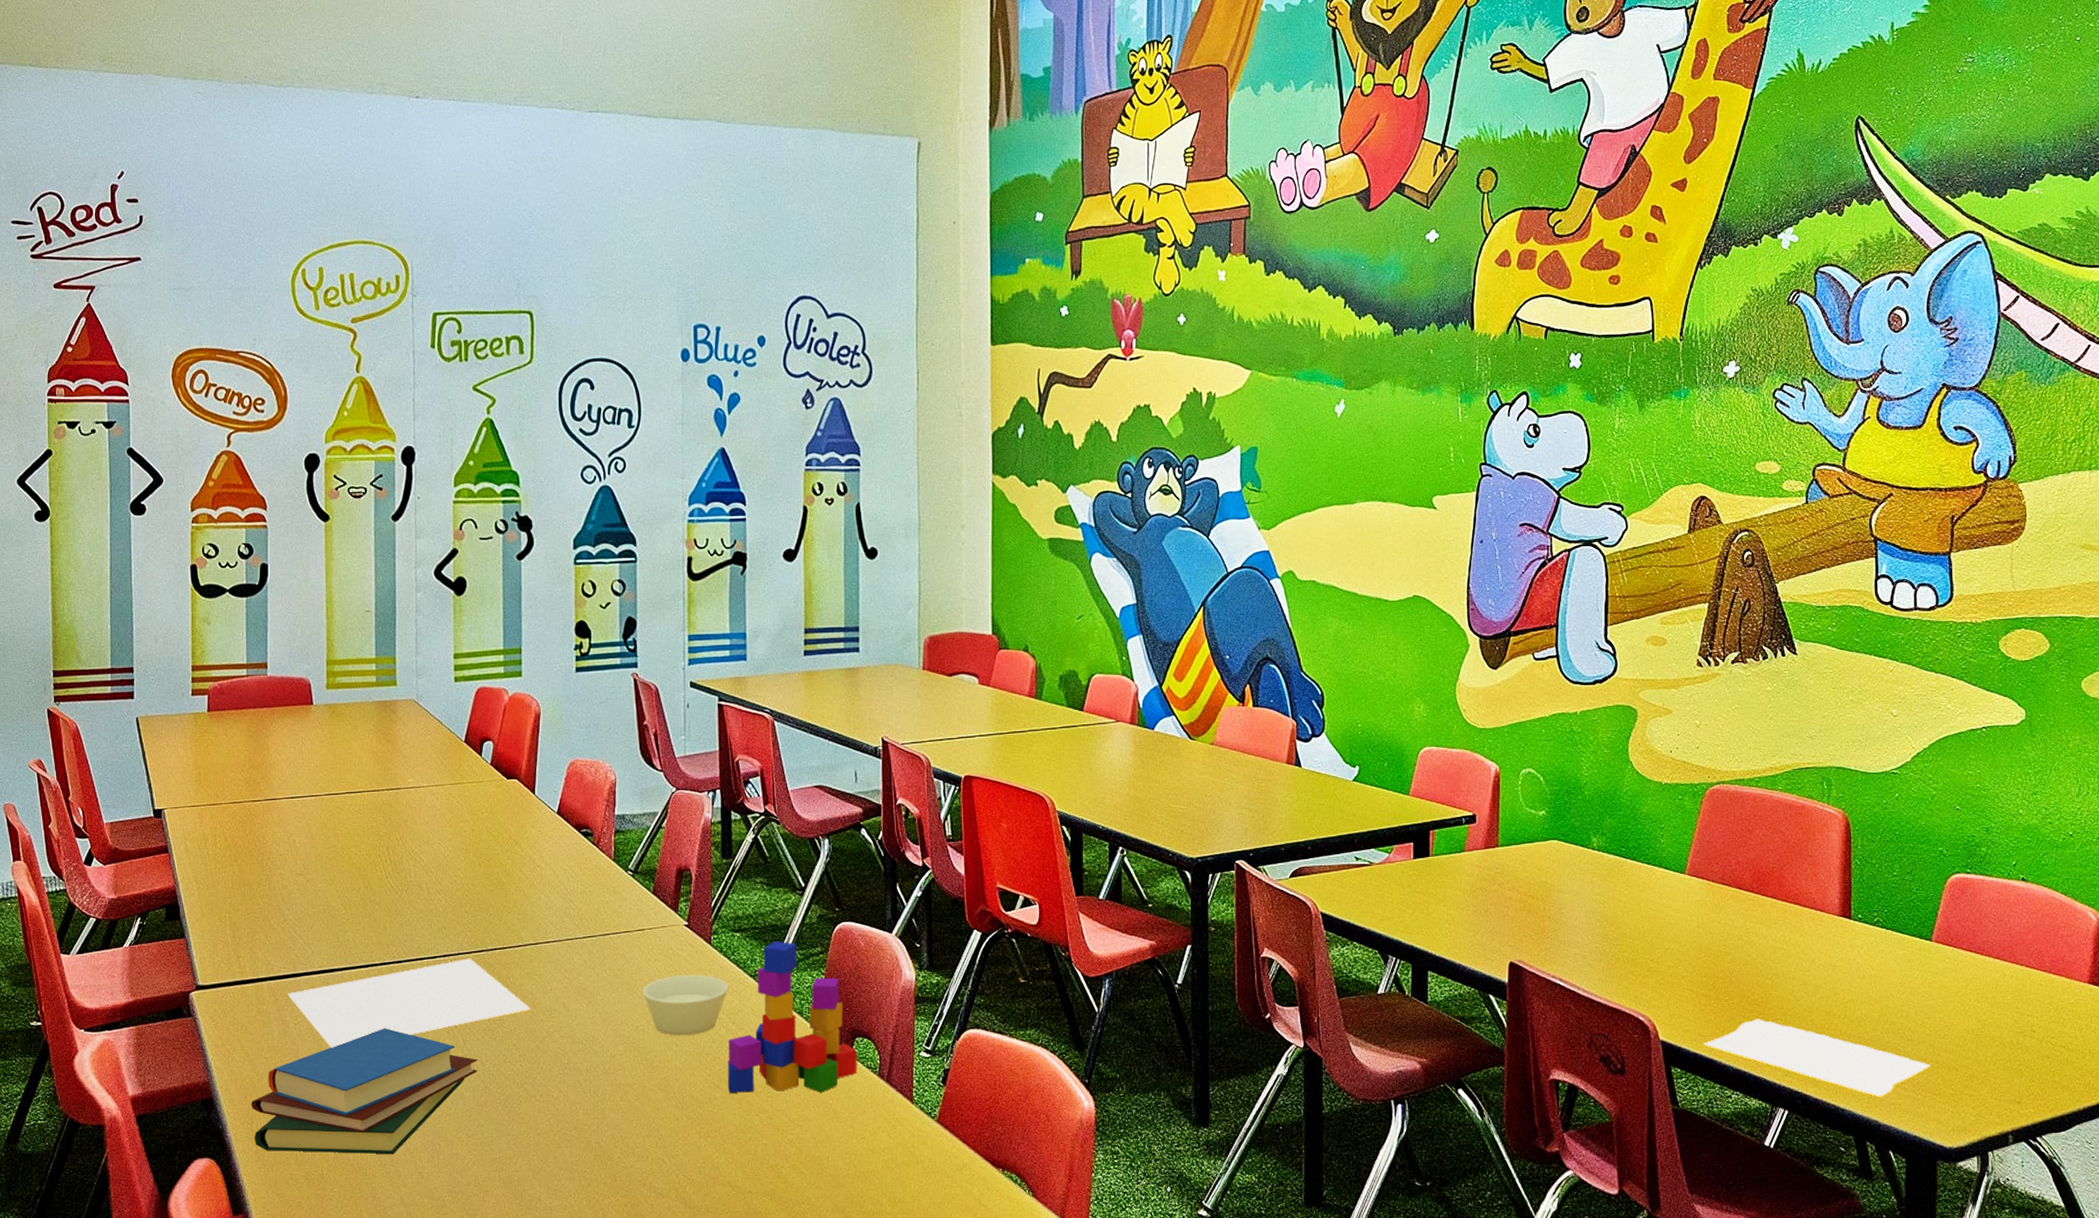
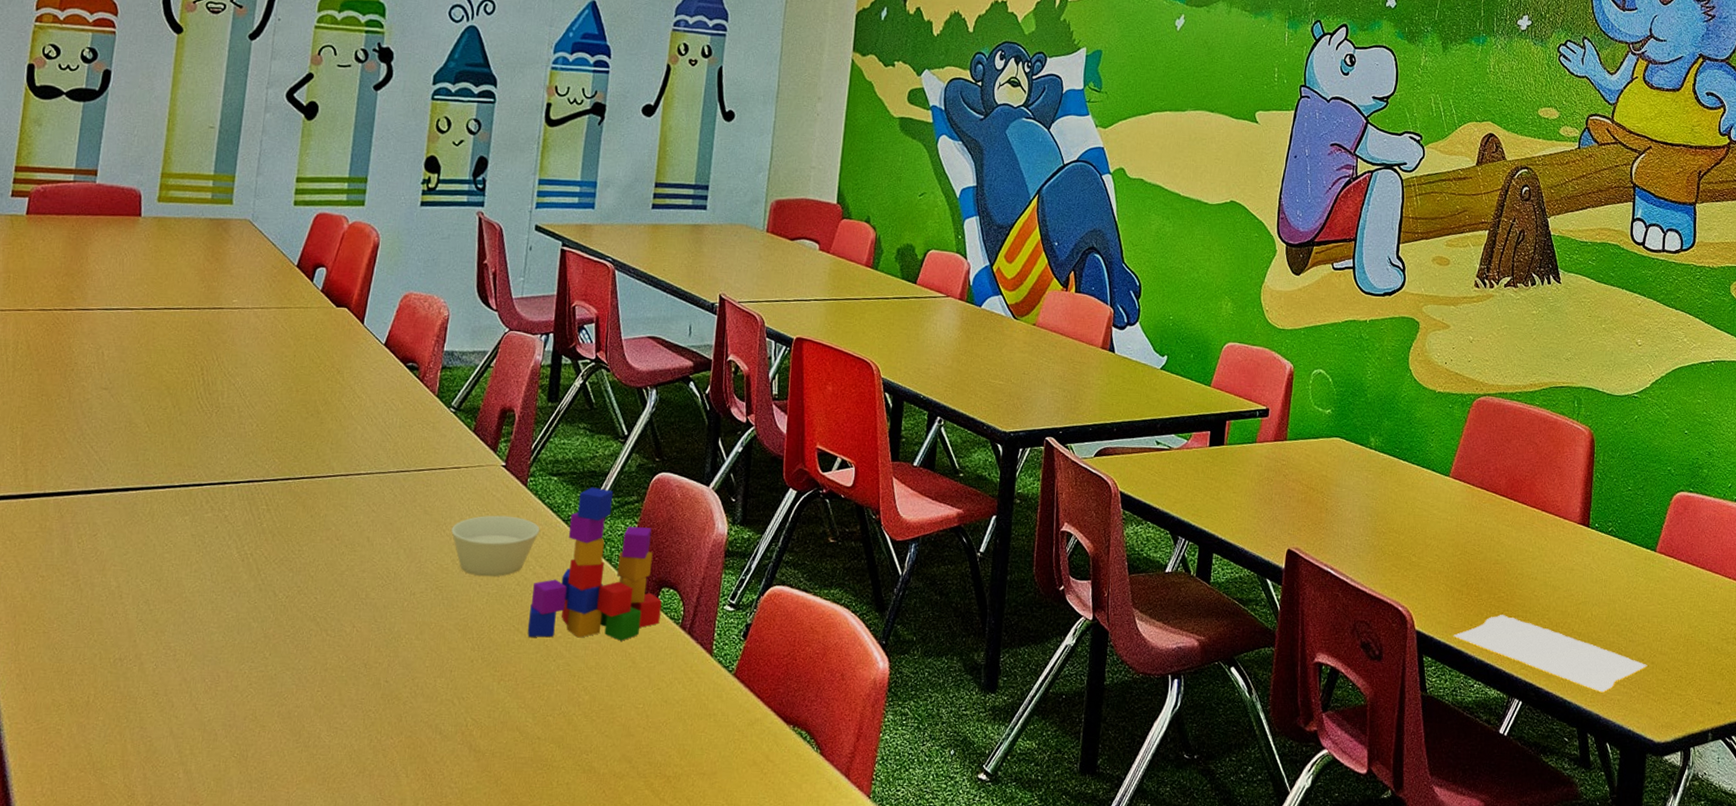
book: present [251,1027,478,1155] -> none [18,551,271,684]
paper sheet: present [287,958,531,1048] -> none [74,485,333,570]

